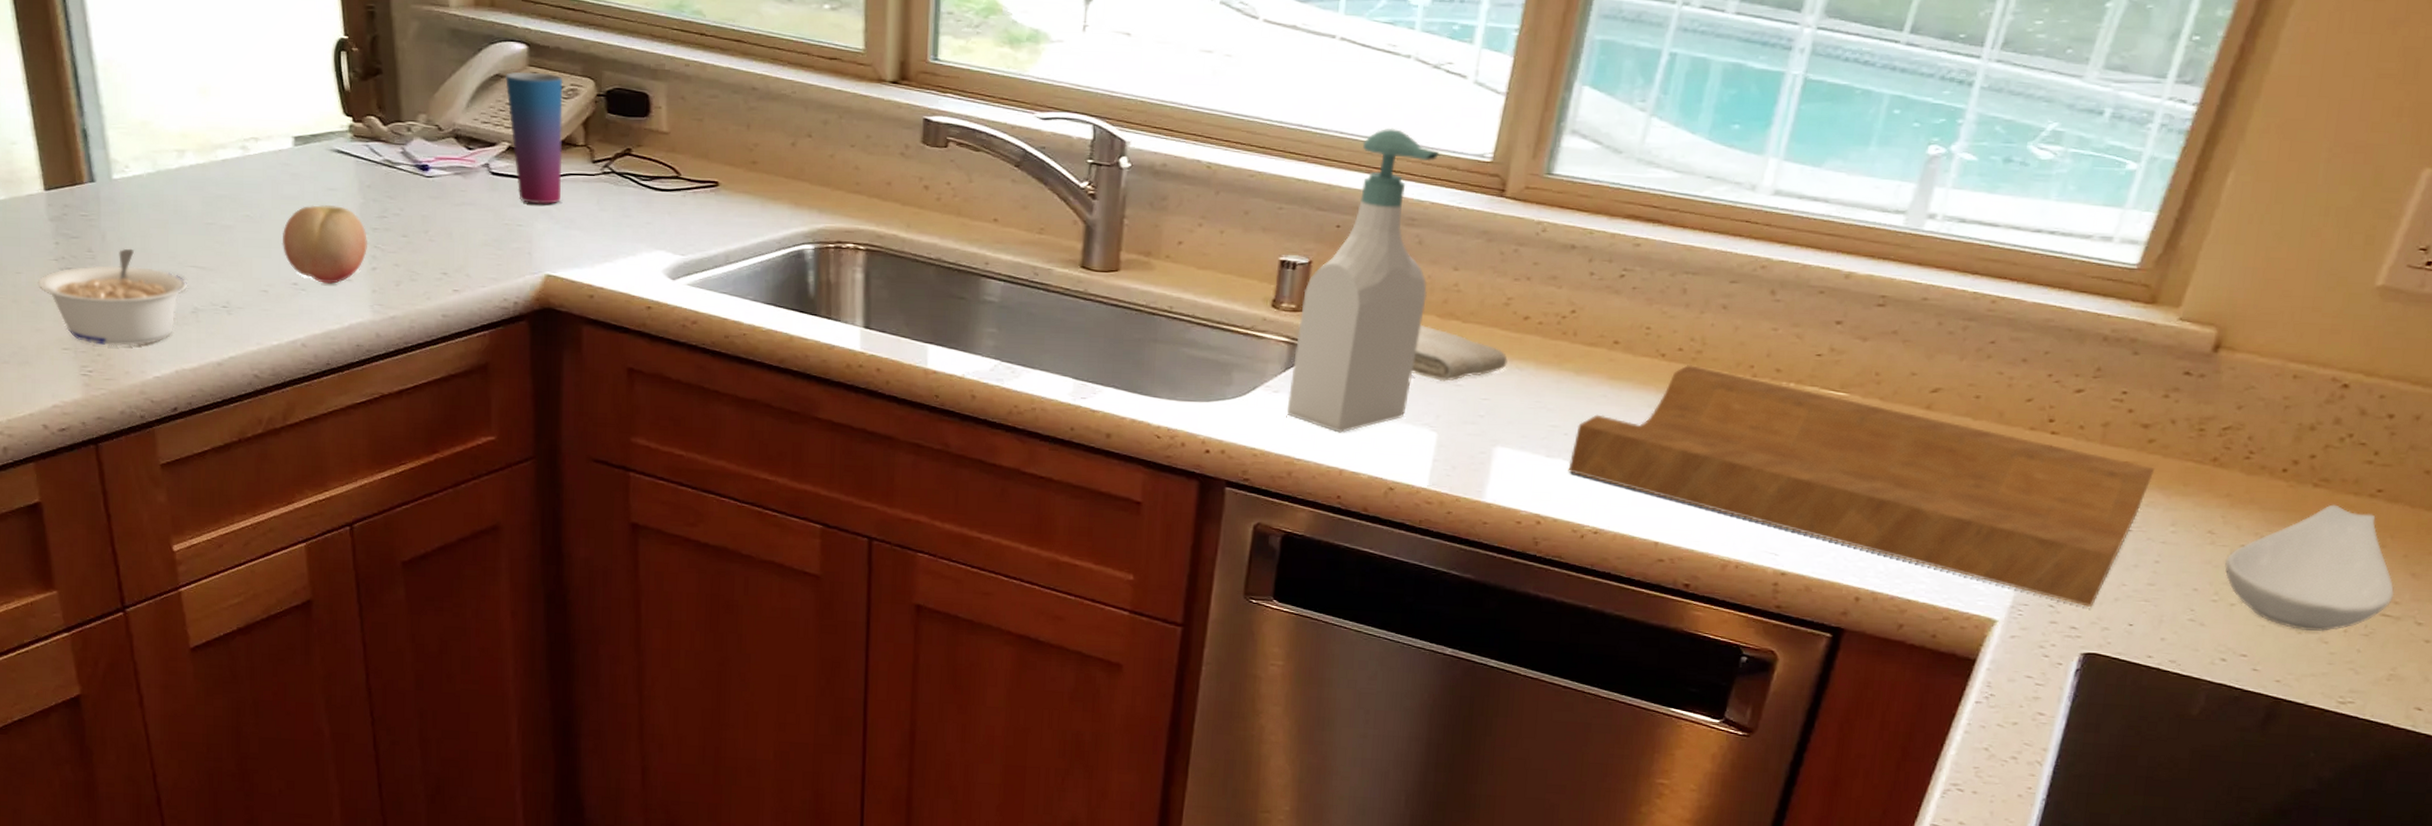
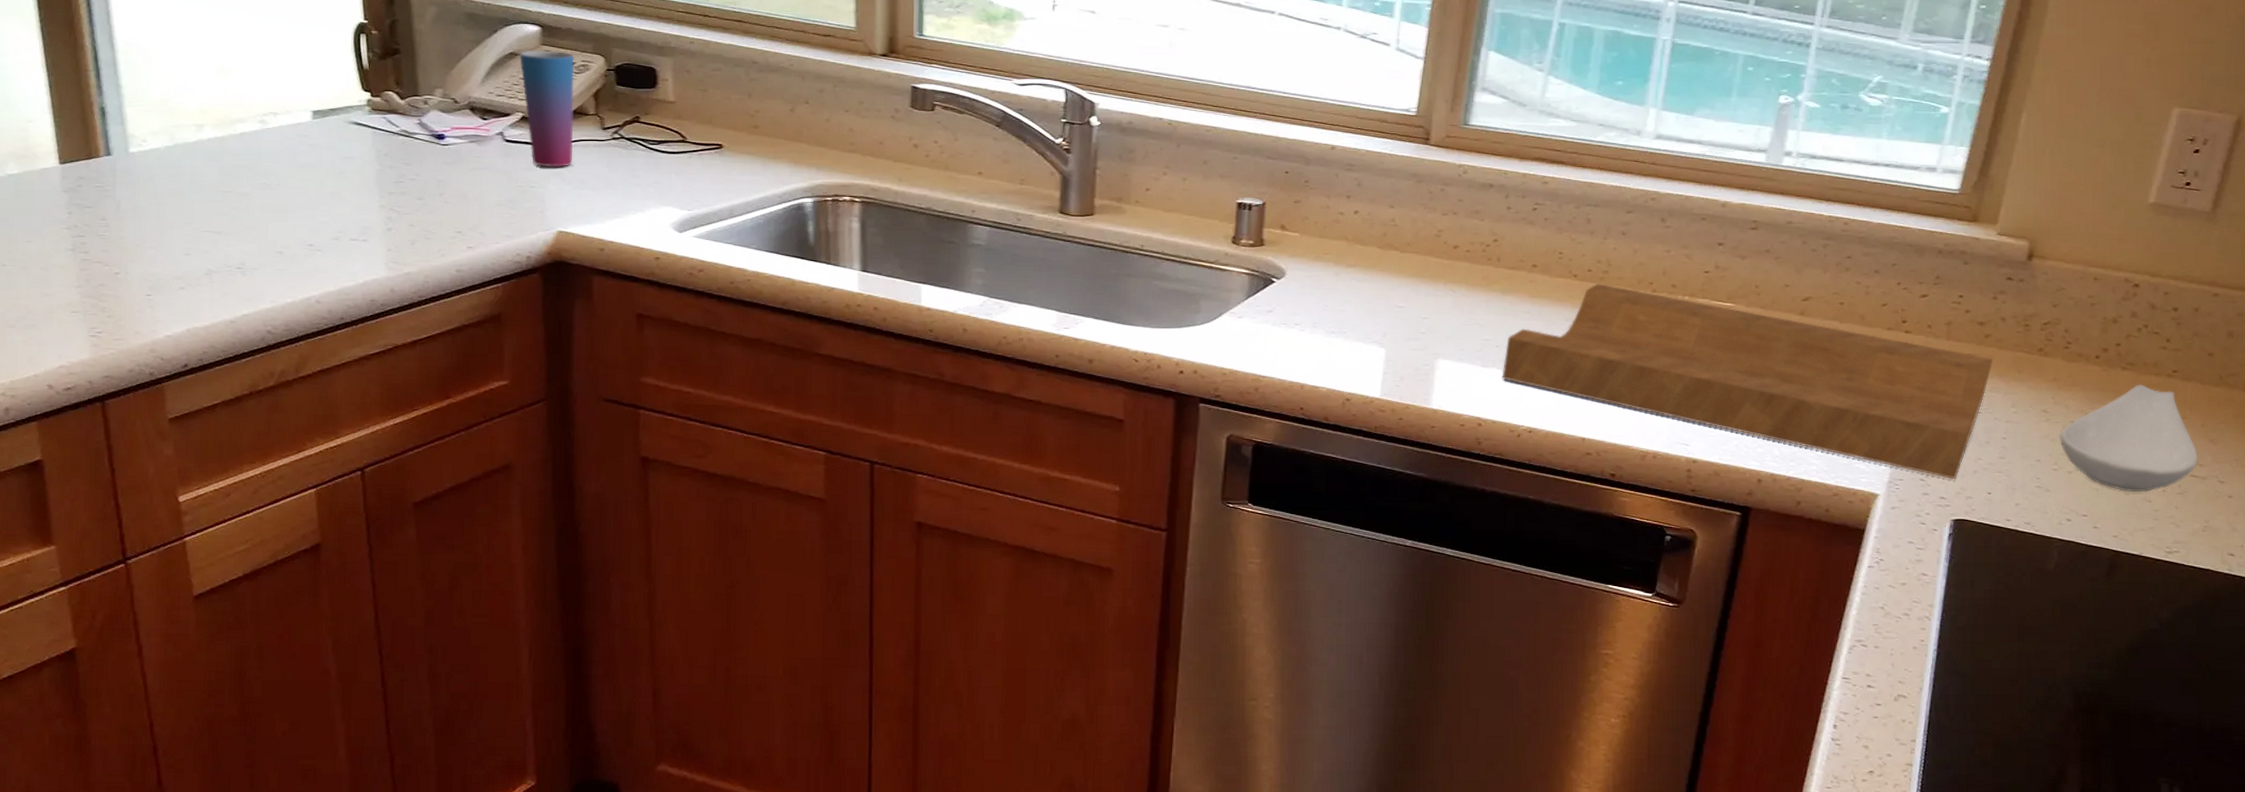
legume: present [38,248,188,347] -> none [49,216,203,308]
fruit: present [282,205,368,284] -> none [298,172,384,244]
soap bottle: present [1286,127,1440,433] -> none [1250,88,1371,352]
washcloth: present [1412,325,1508,382] -> none [1359,256,1442,304]

